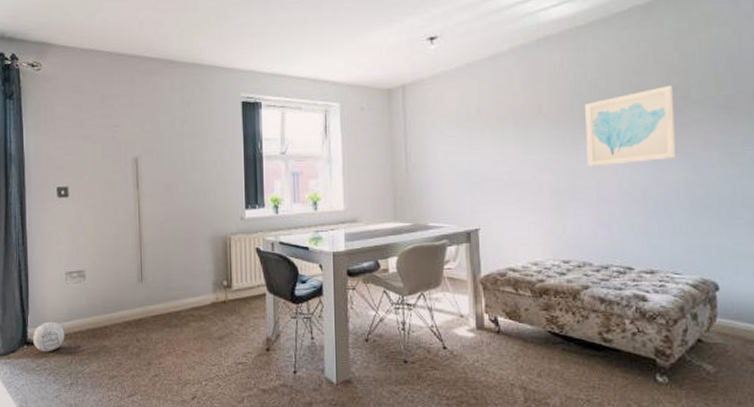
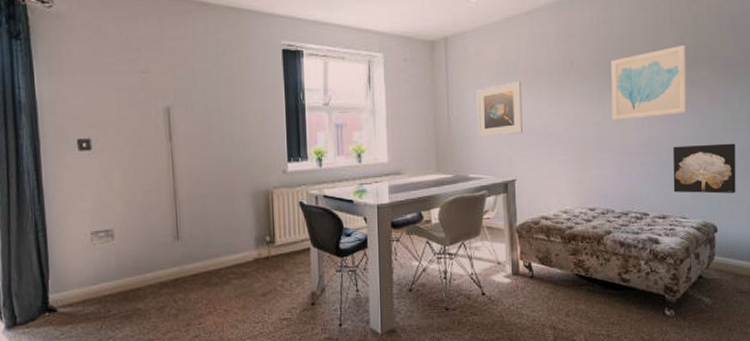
ball: present [32,321,65,352] -> none [54,285,93,319]
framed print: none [436,126,486,185] -> present [476,80,522,137]
wall art: none [661,191,741,247] -> present [673,143,736,194]

